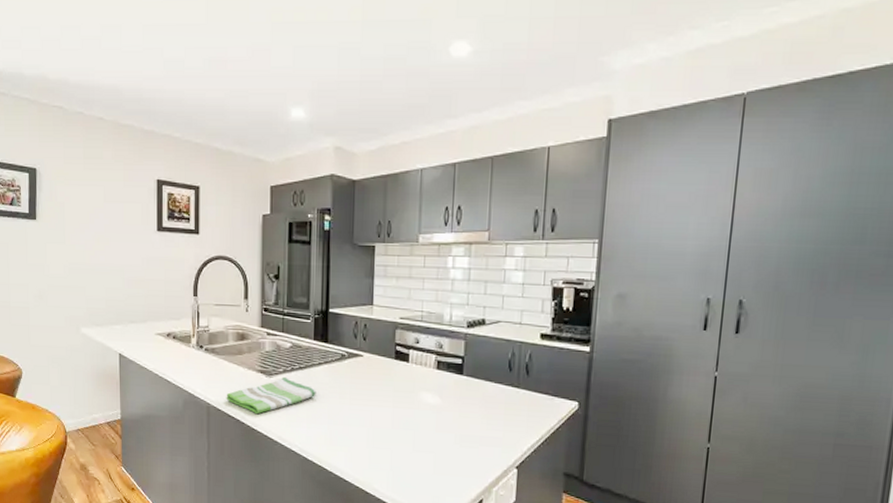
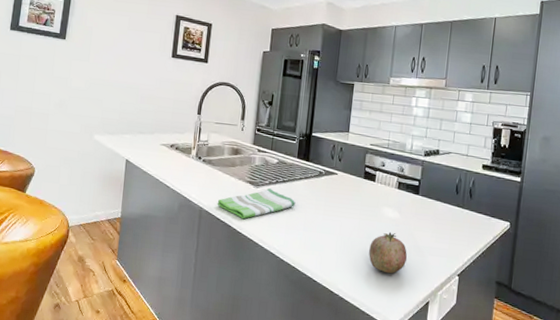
fruit: none [407,420,454,469] -> present [369,231,408,274]

